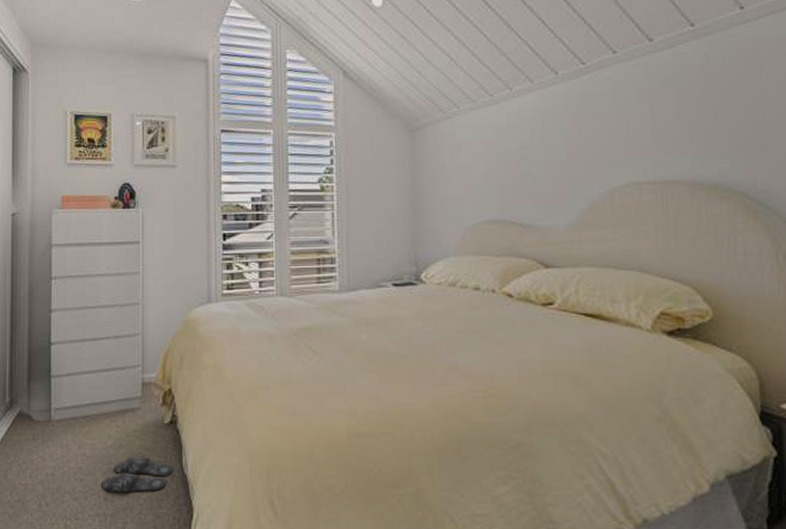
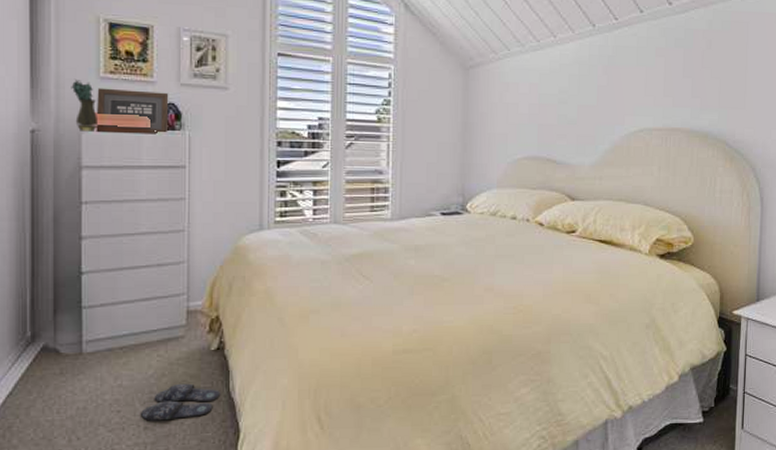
vase: none [44,167,65,213] -> present [71,80,97,132]
picture frame: none [63,173,125,214] -> present [96,88,169,134]

